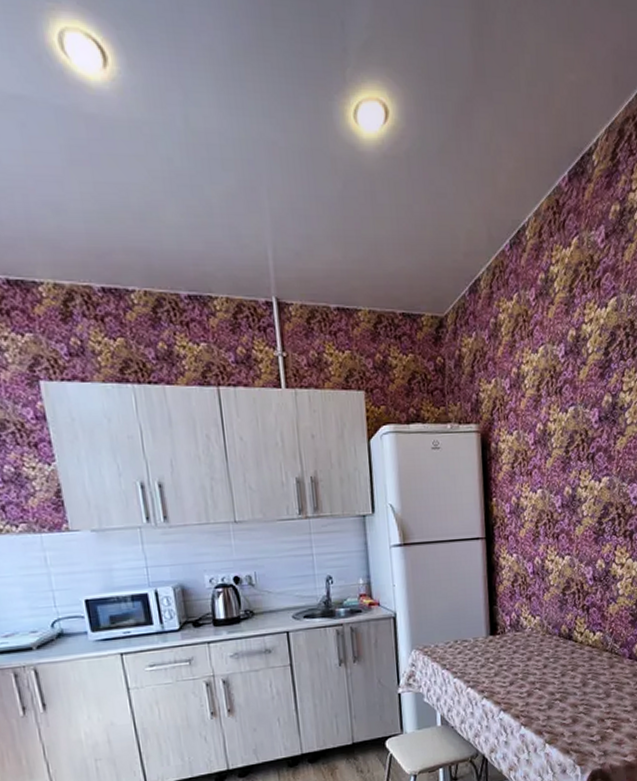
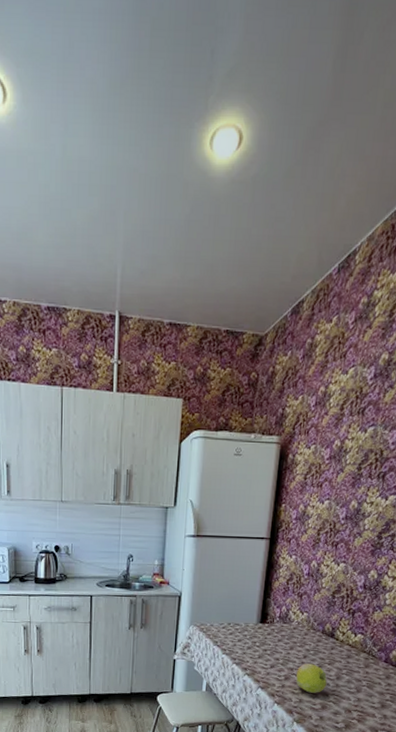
fruit: none [538,673,574,707] -> present [295,663,327,693]

